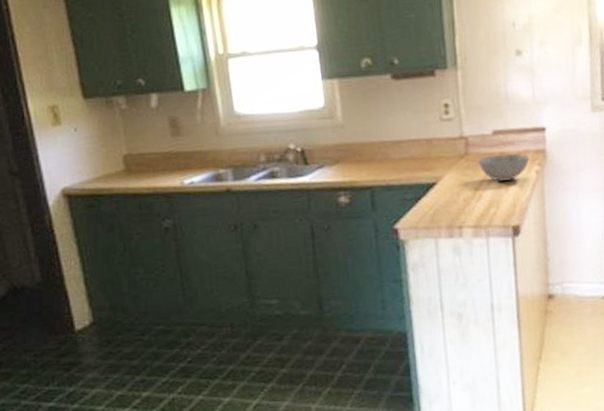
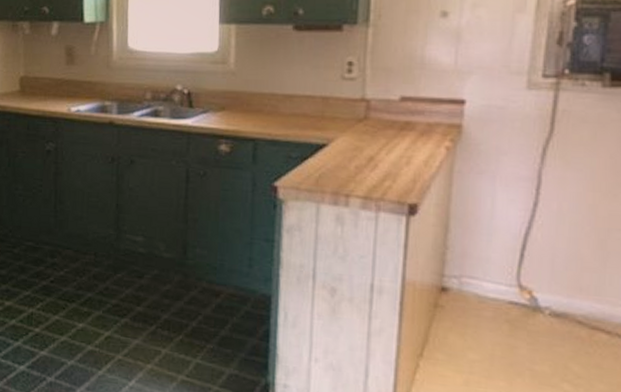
bowl: present [478,153,529,182] -> none [379,123,440,153]

